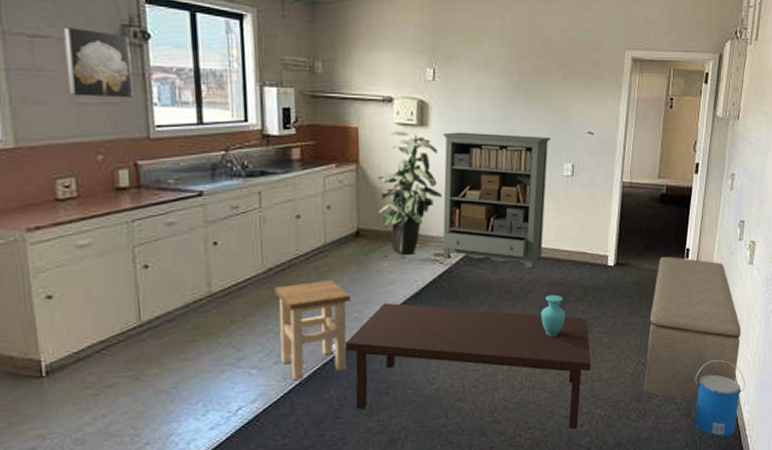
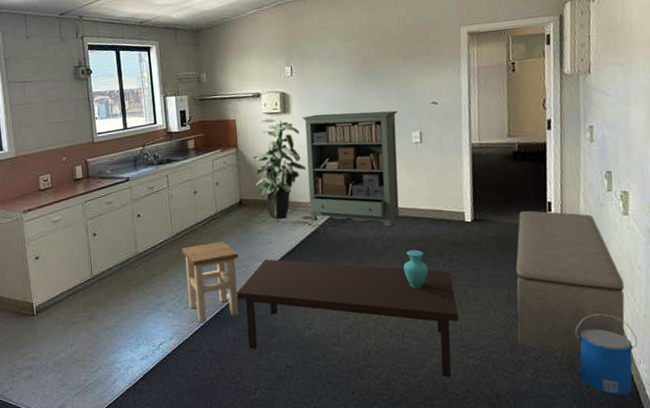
wall art: present [63,27,133,98] -> none [41,73,83,119]

